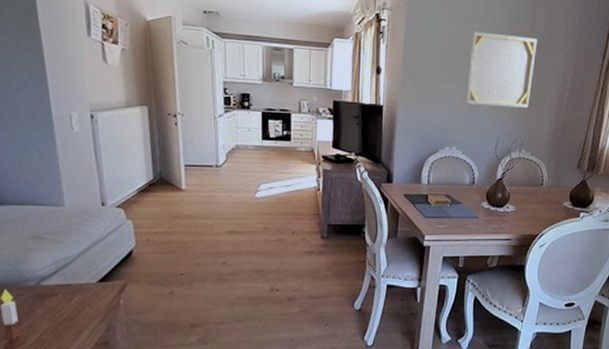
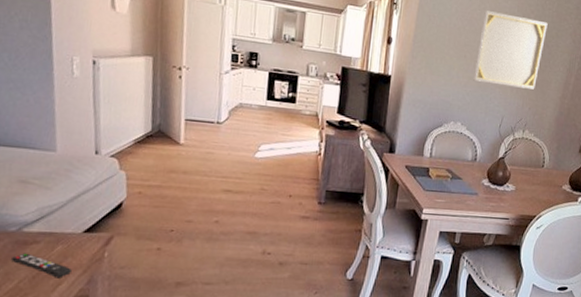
remote control: none [33,305,90,328] -> present [11,253,72,278]

